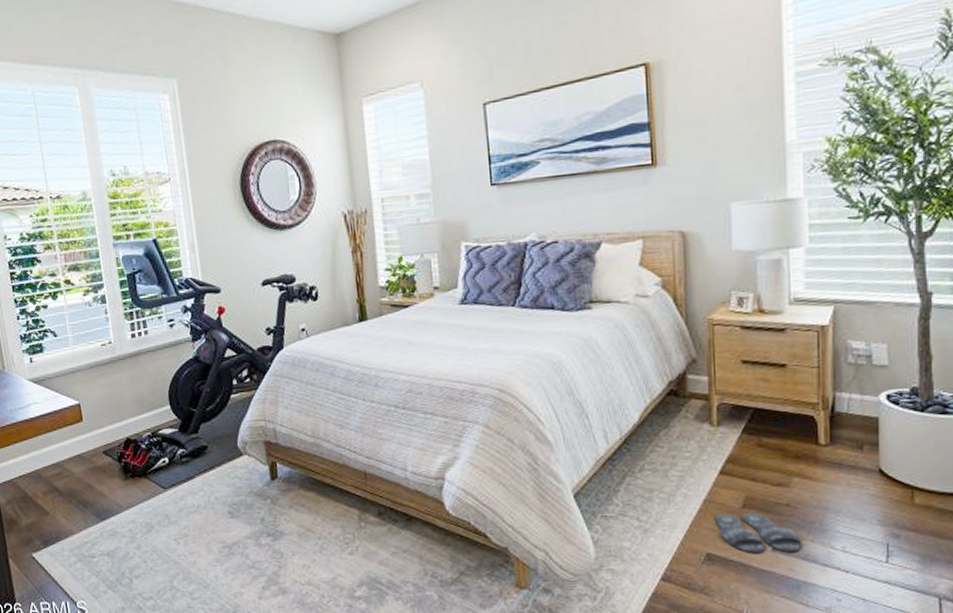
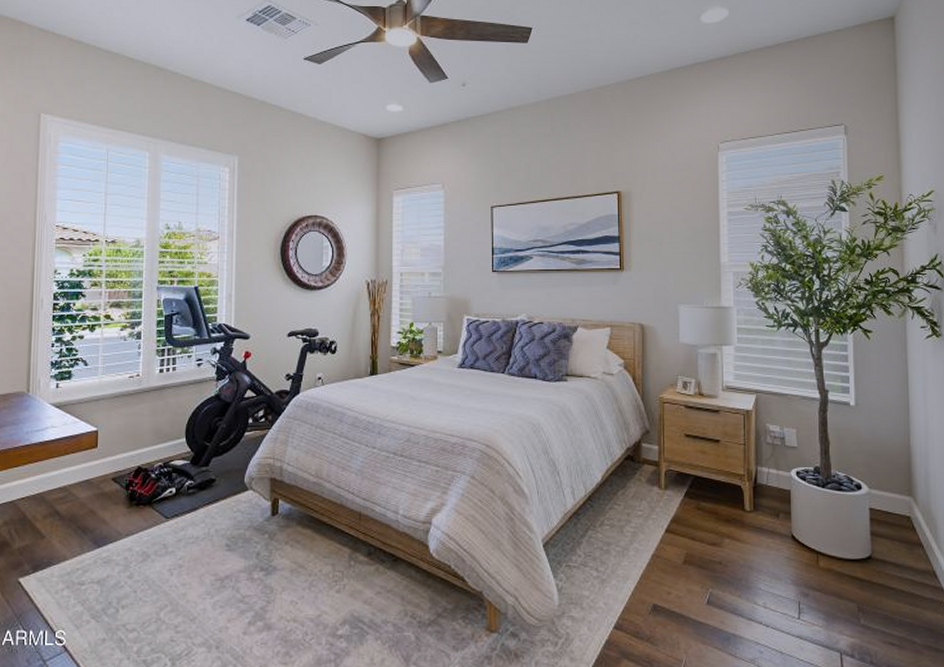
slippers: present [714,512,801,554] -> none [660,568,731,607]

